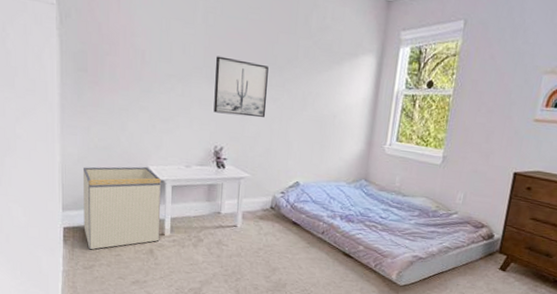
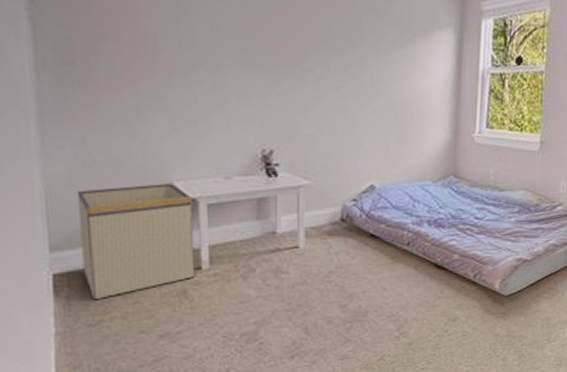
wall art: present [213,56,269,118] -> none [255,37,326,111]

